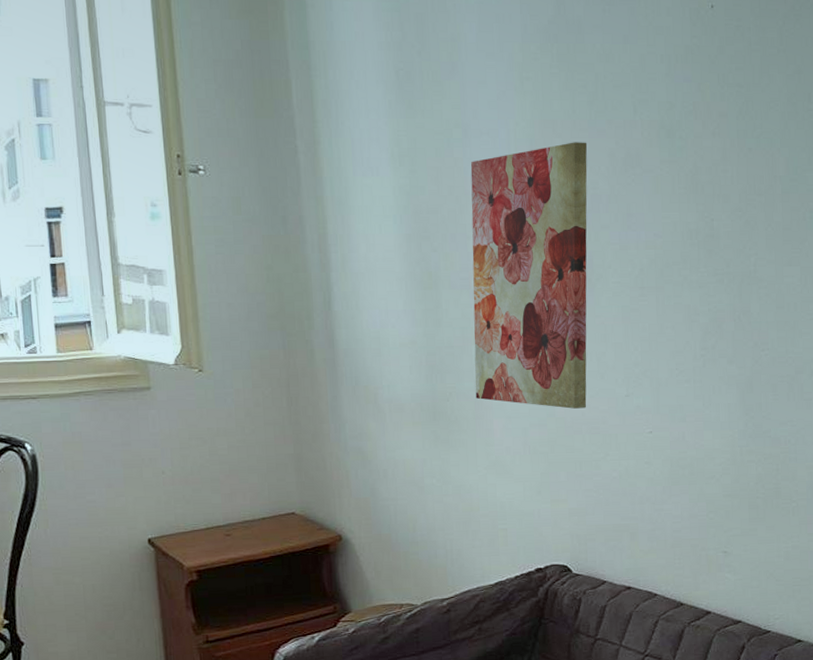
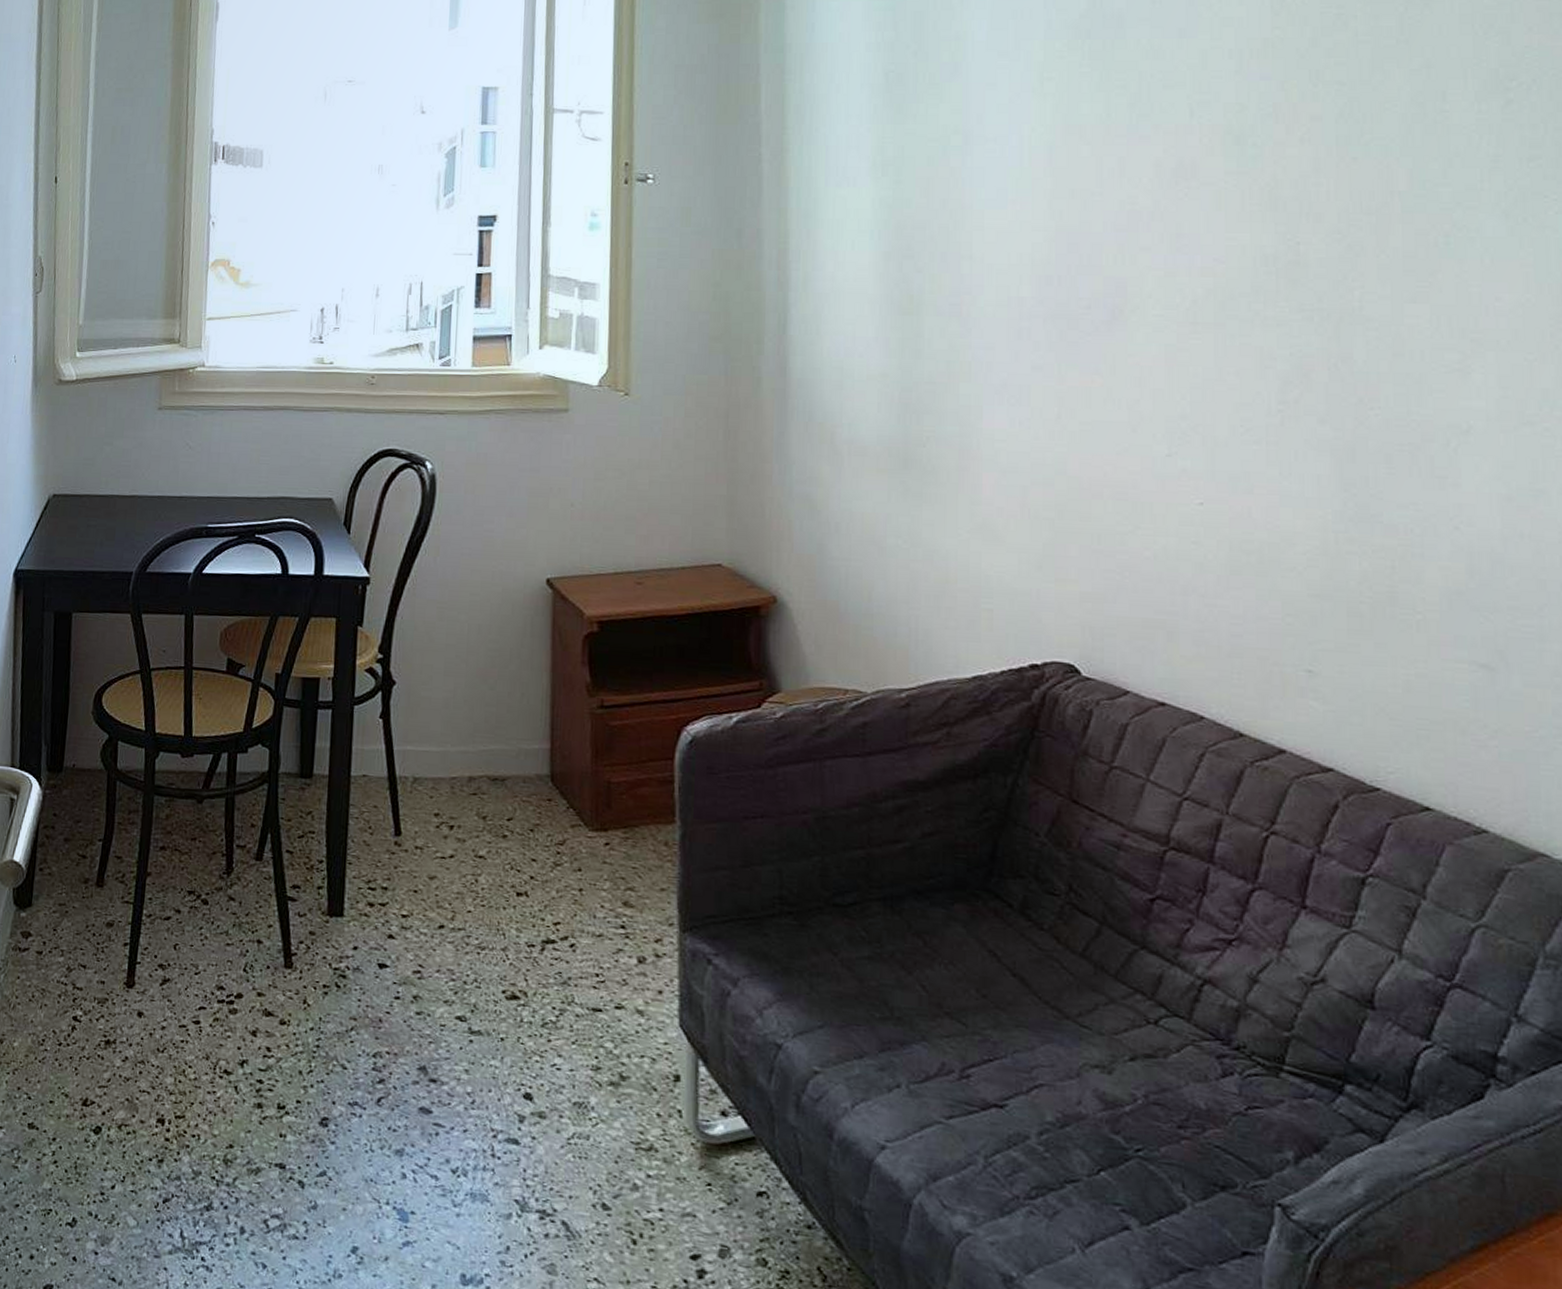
wall art: present [470,142,588,409] -> none [960,150,1125,467]

